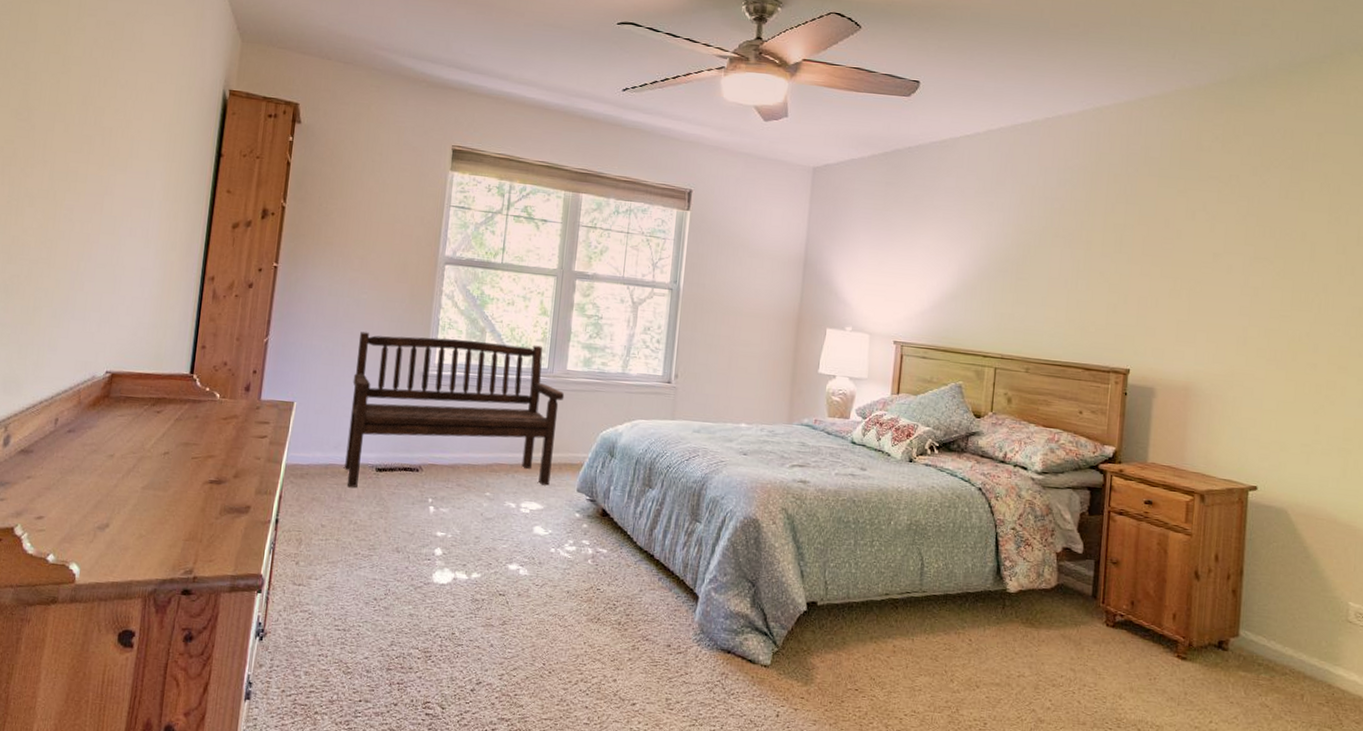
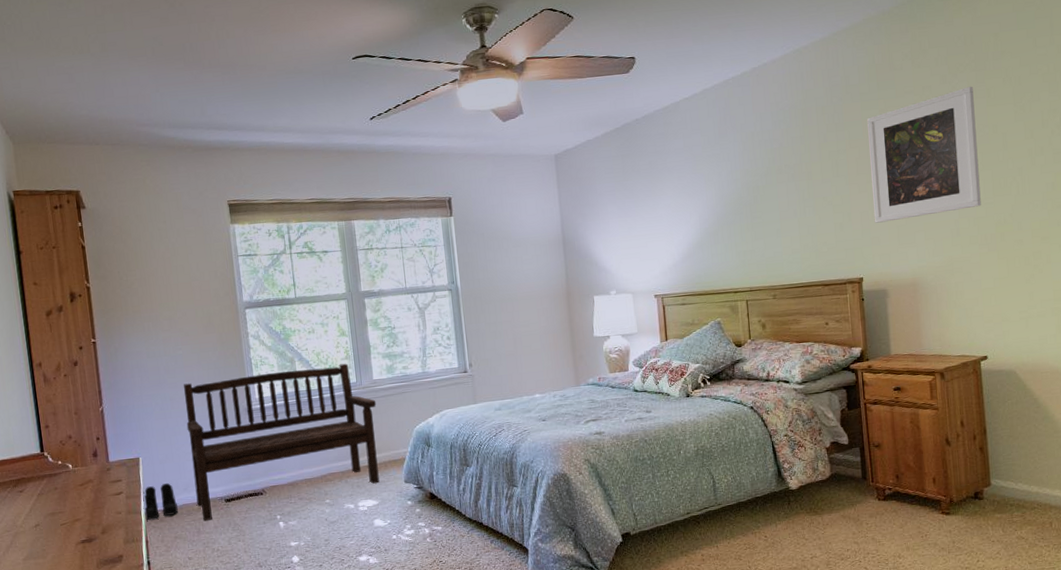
boots: none [285,436,324,474] -> present [143,482,178,520]
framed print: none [1152,184,1286,318] -> present [867,86,981,223]

